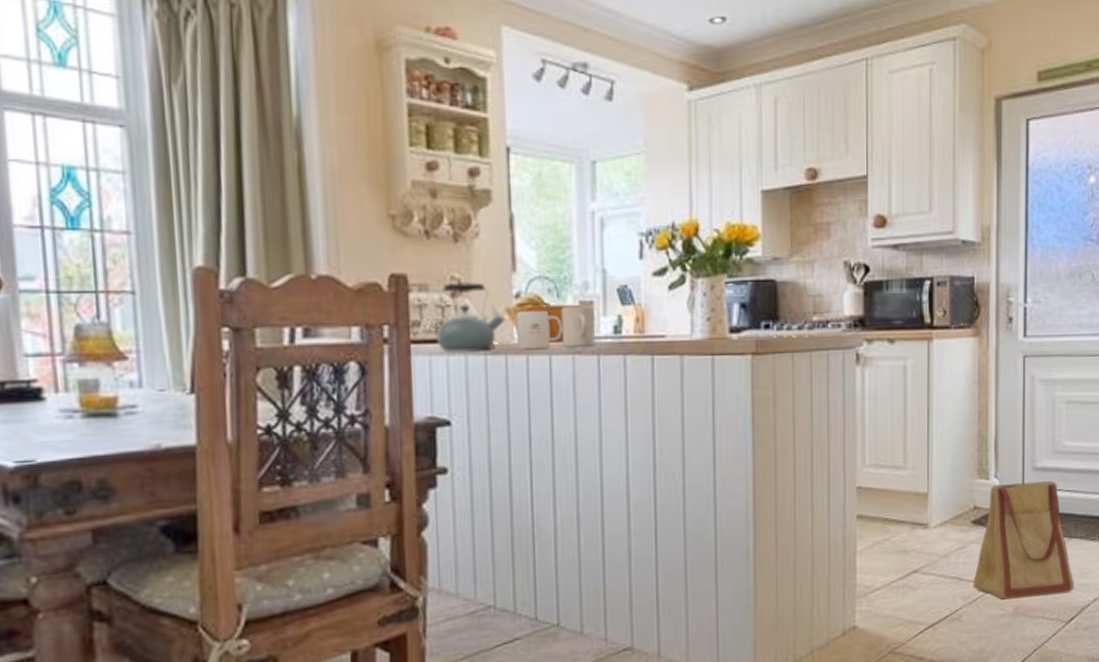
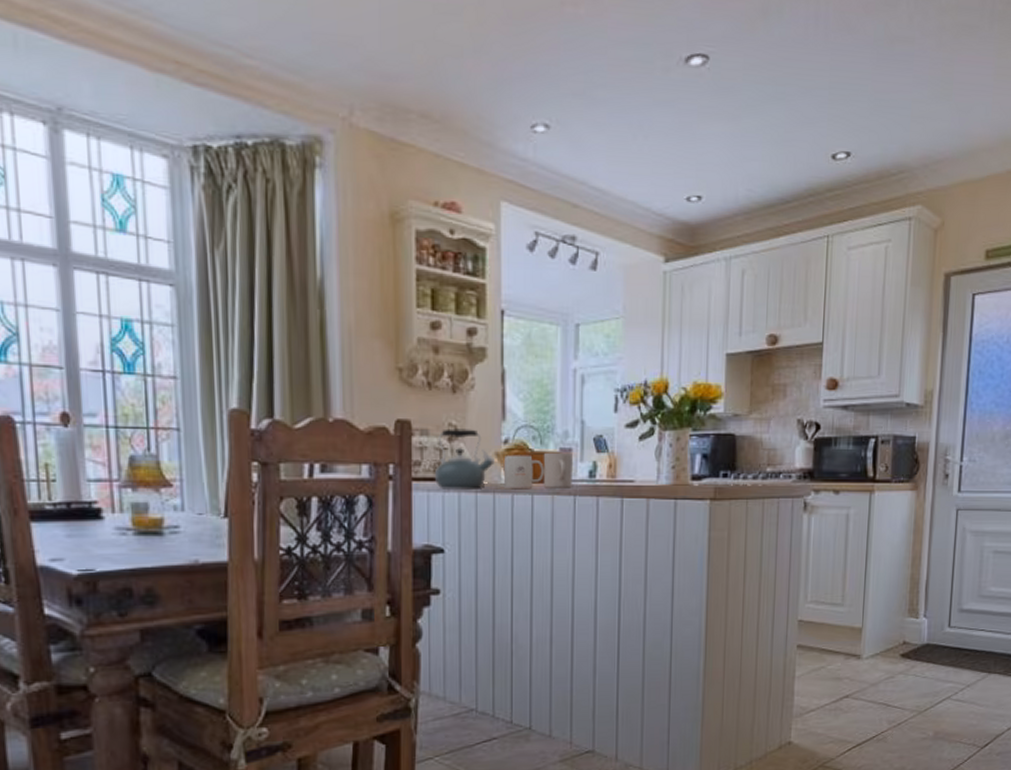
shopping bag: present [973,481,1074,600] -> none [898,622,991,725]

